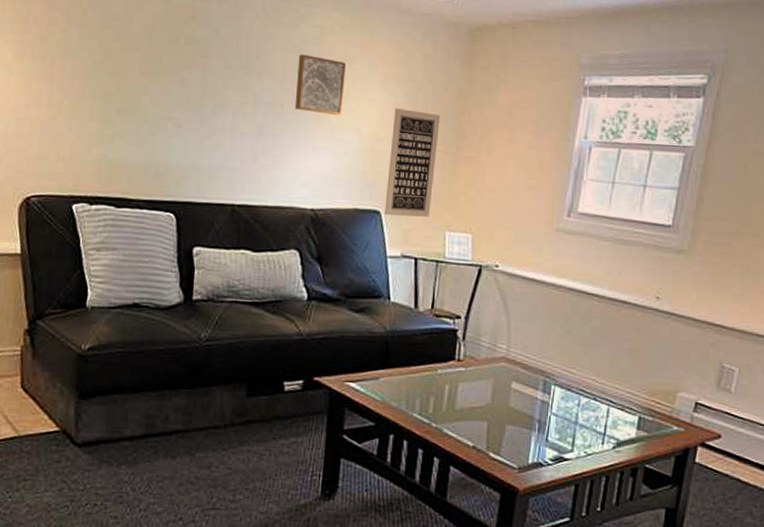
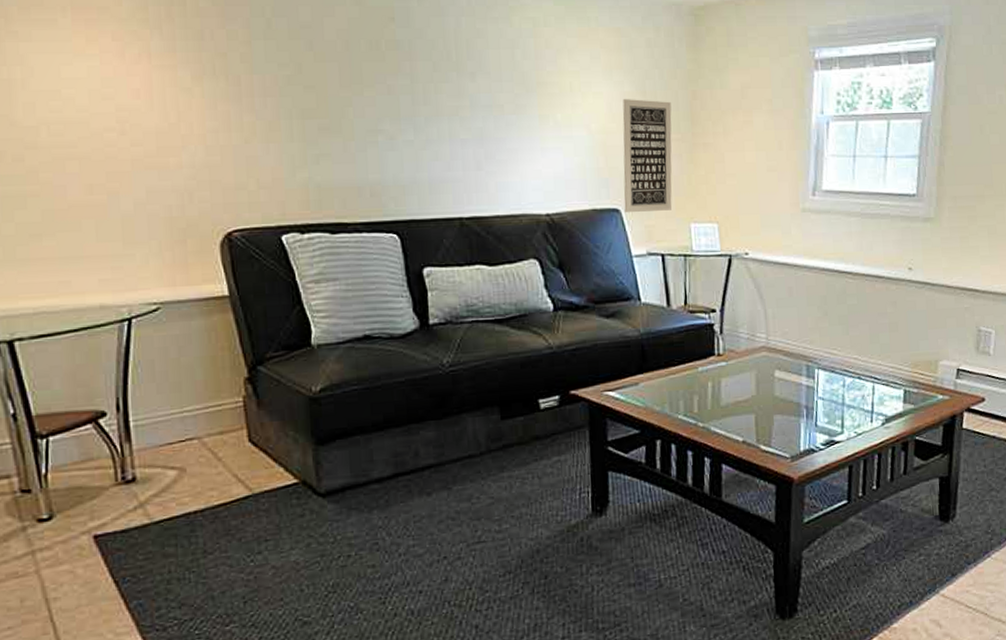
wall art: present [294,54,346,115] -> none [513,49,567,112]

